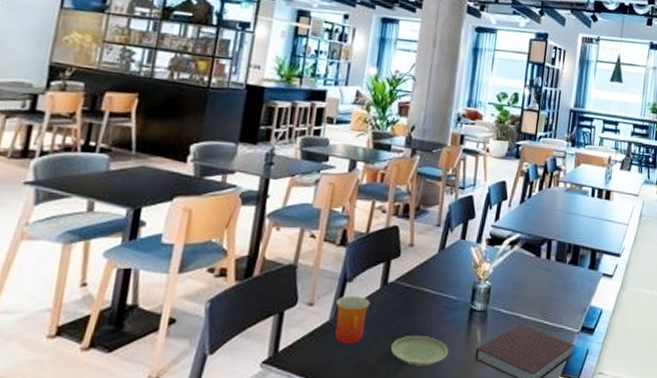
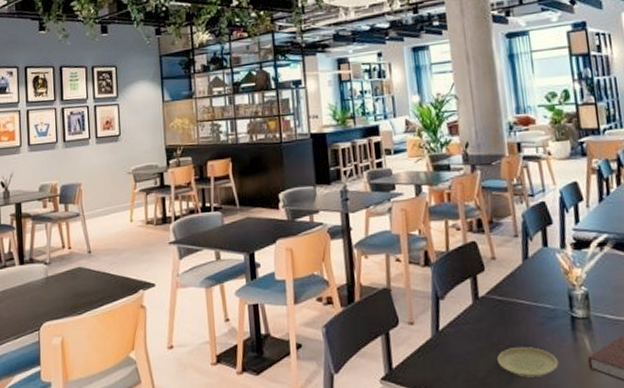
mug: present [335,295,370,344] -> none [434,311,467,359]

